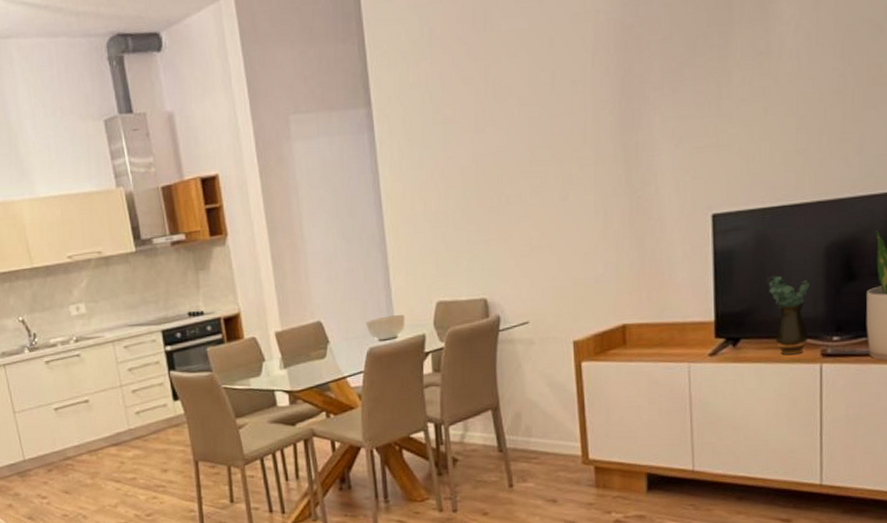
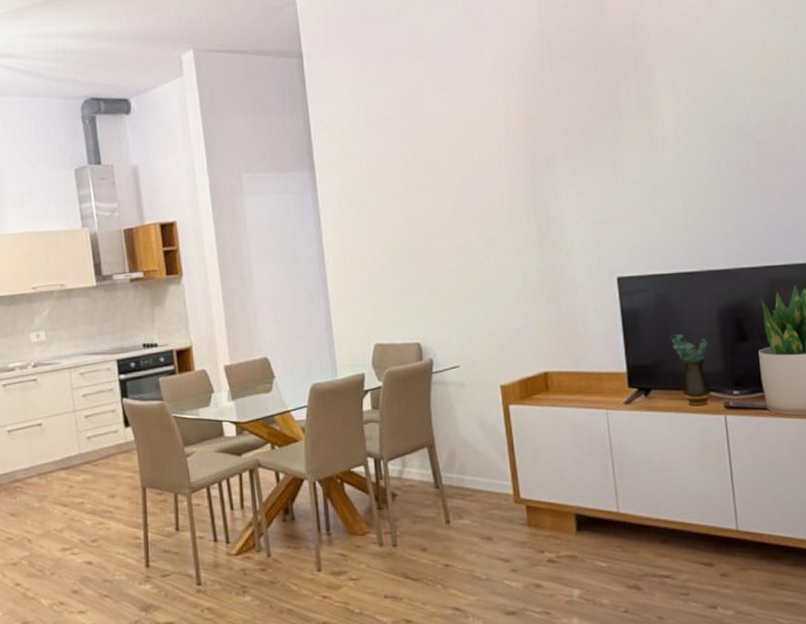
bowl: present [366,315,405,341] -> none [309,355,346,378]

